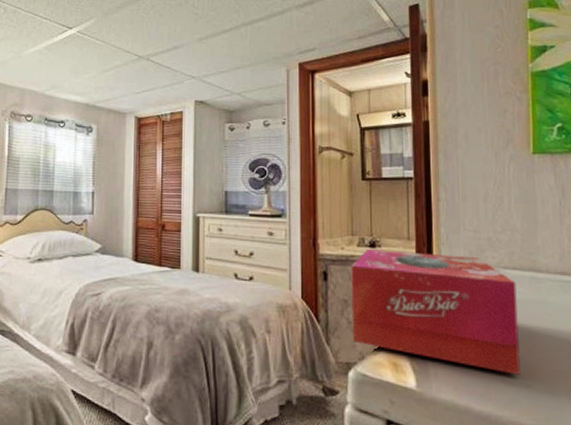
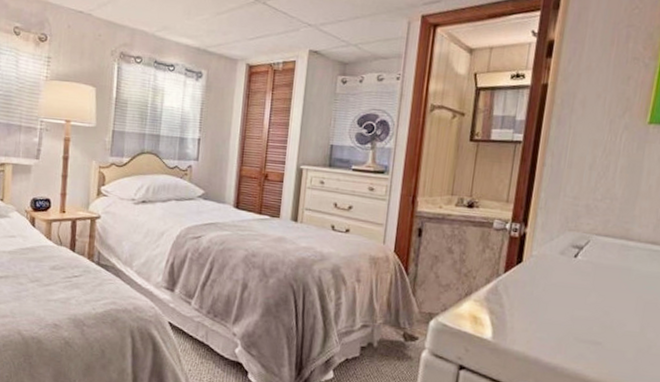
tissue box: present [351,249,520,375] -> none [437,209,606,333]

